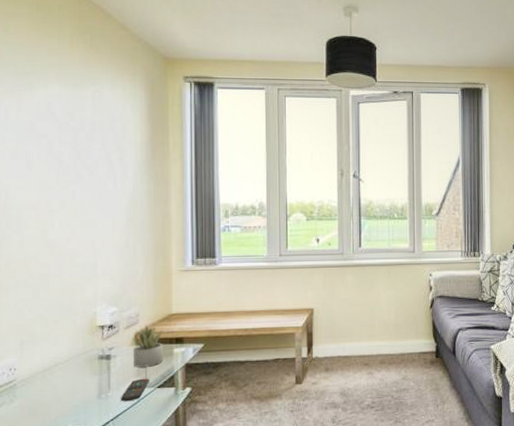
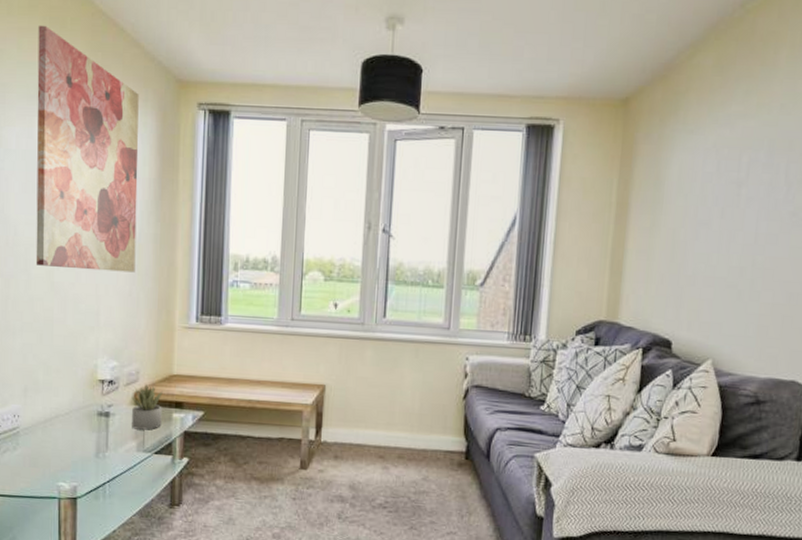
wall art: none [25,10,131,227] -> present [35,25,139,273]
remote control: present [121,378,149,402] -> none [118,441,147,465]

